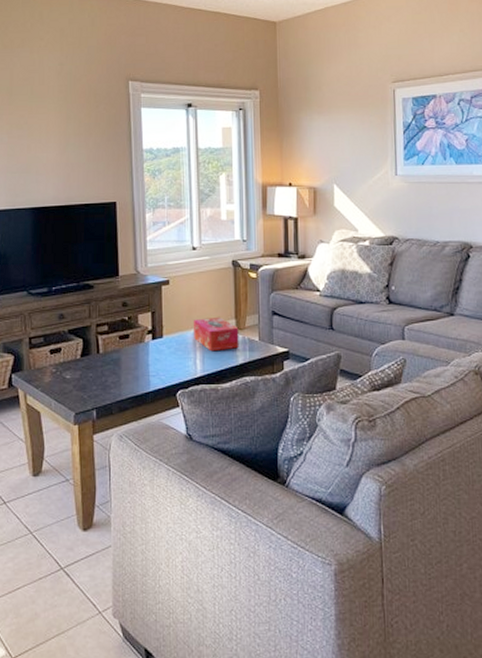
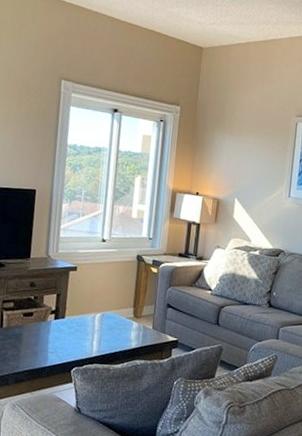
tissue box: present [193,316,239,352] -> none [94,304,136,335]

